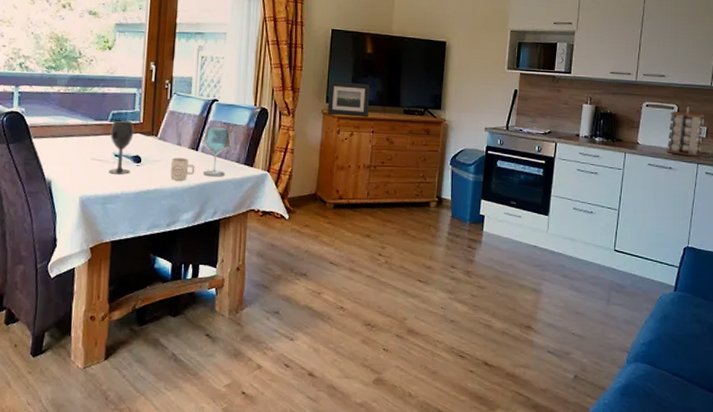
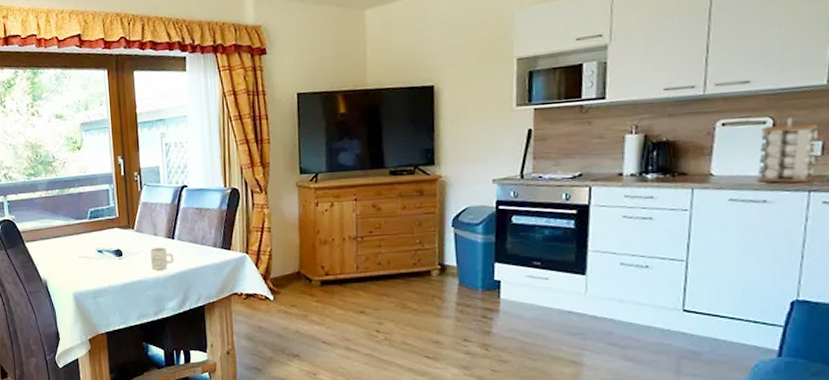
wine glass: present [108,120,134,174] -> none [90,216,114,269]
wine glass: present [203,126,231,177] -> none [178,212,205,264]
picture frame: present [327,81,370,117] -> none [300,147,349,186]

